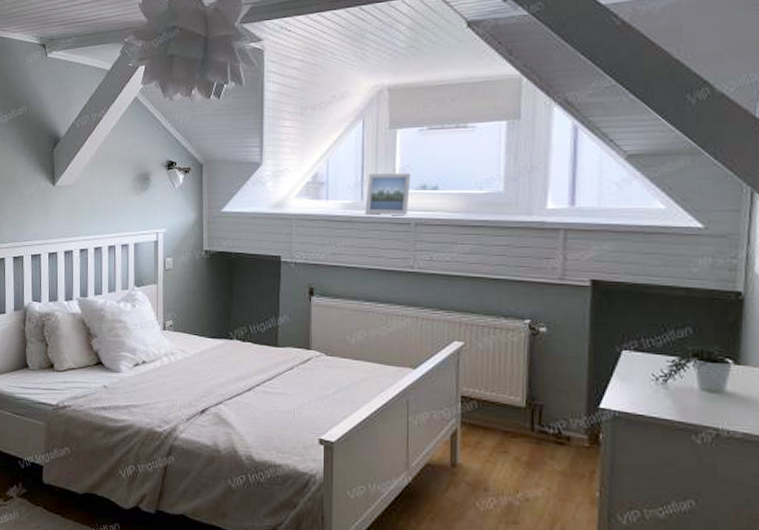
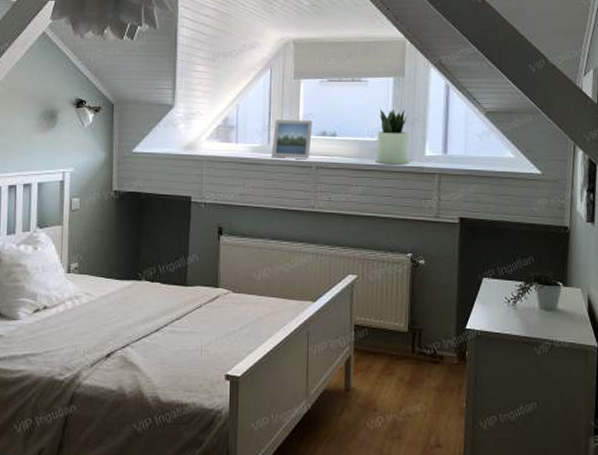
planter: none [484,156,529,220] -> present [374,109,411,165]

